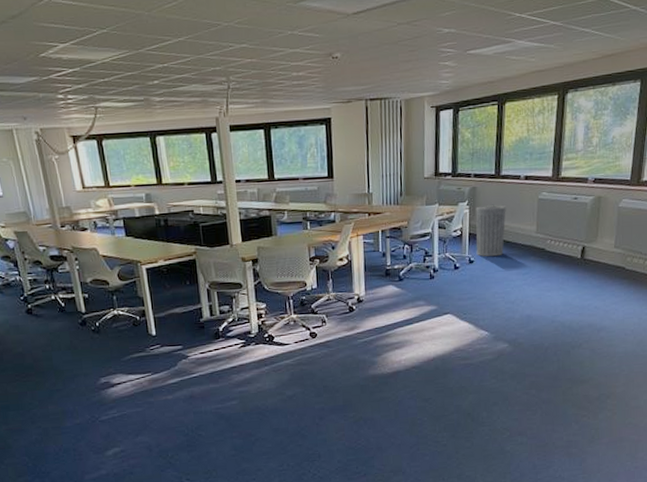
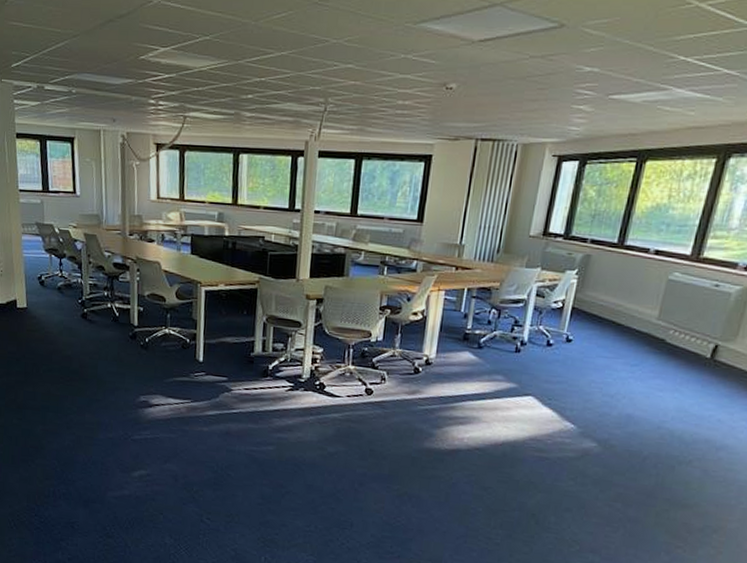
trash can: present [475,204,506,257] -> none [577,277,625,339]

